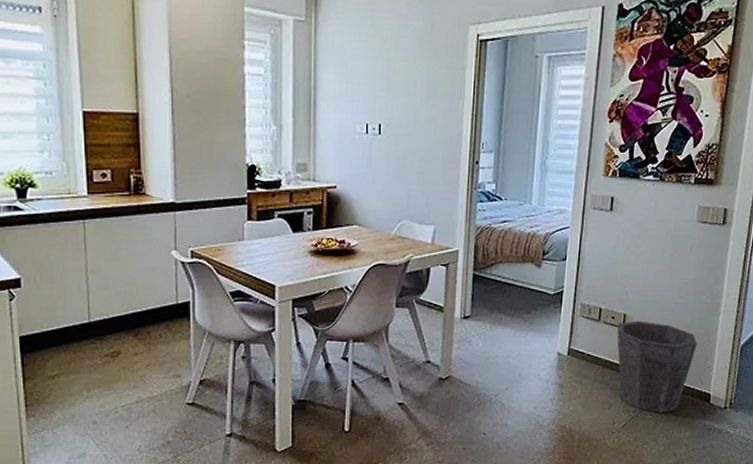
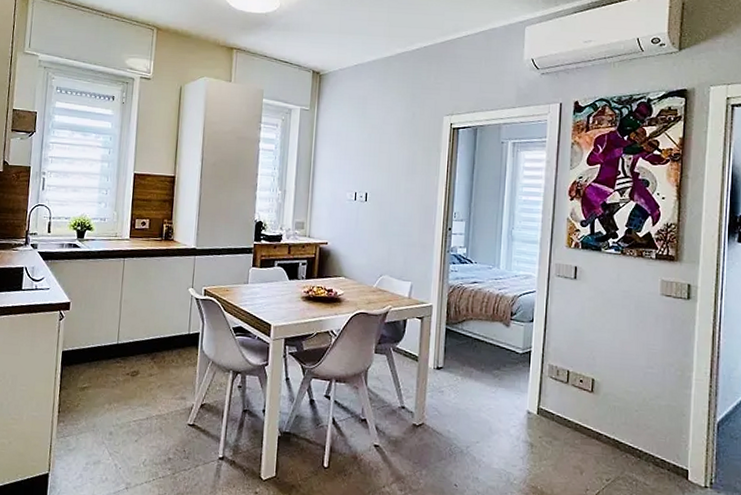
waste bin: present [617,320,697,413] -> none [586,386,670,485]

